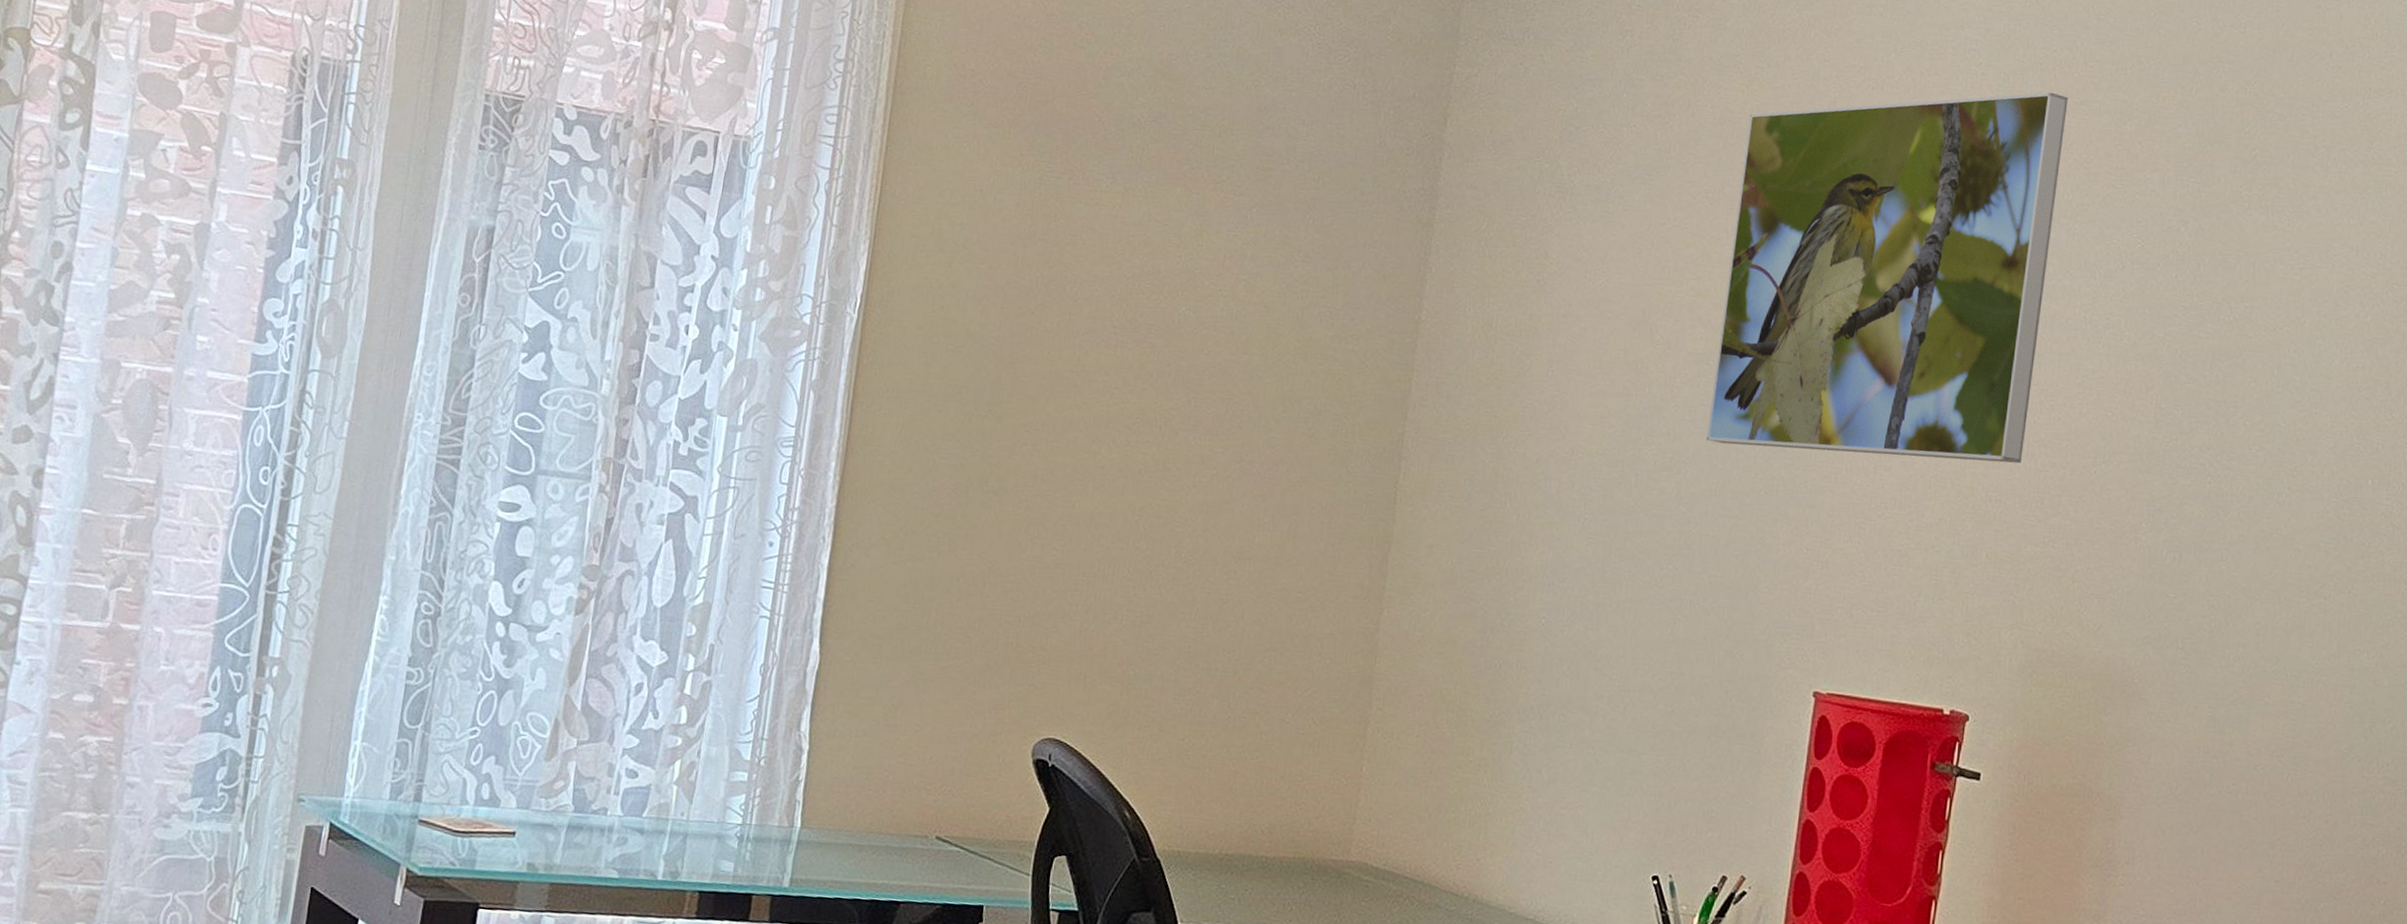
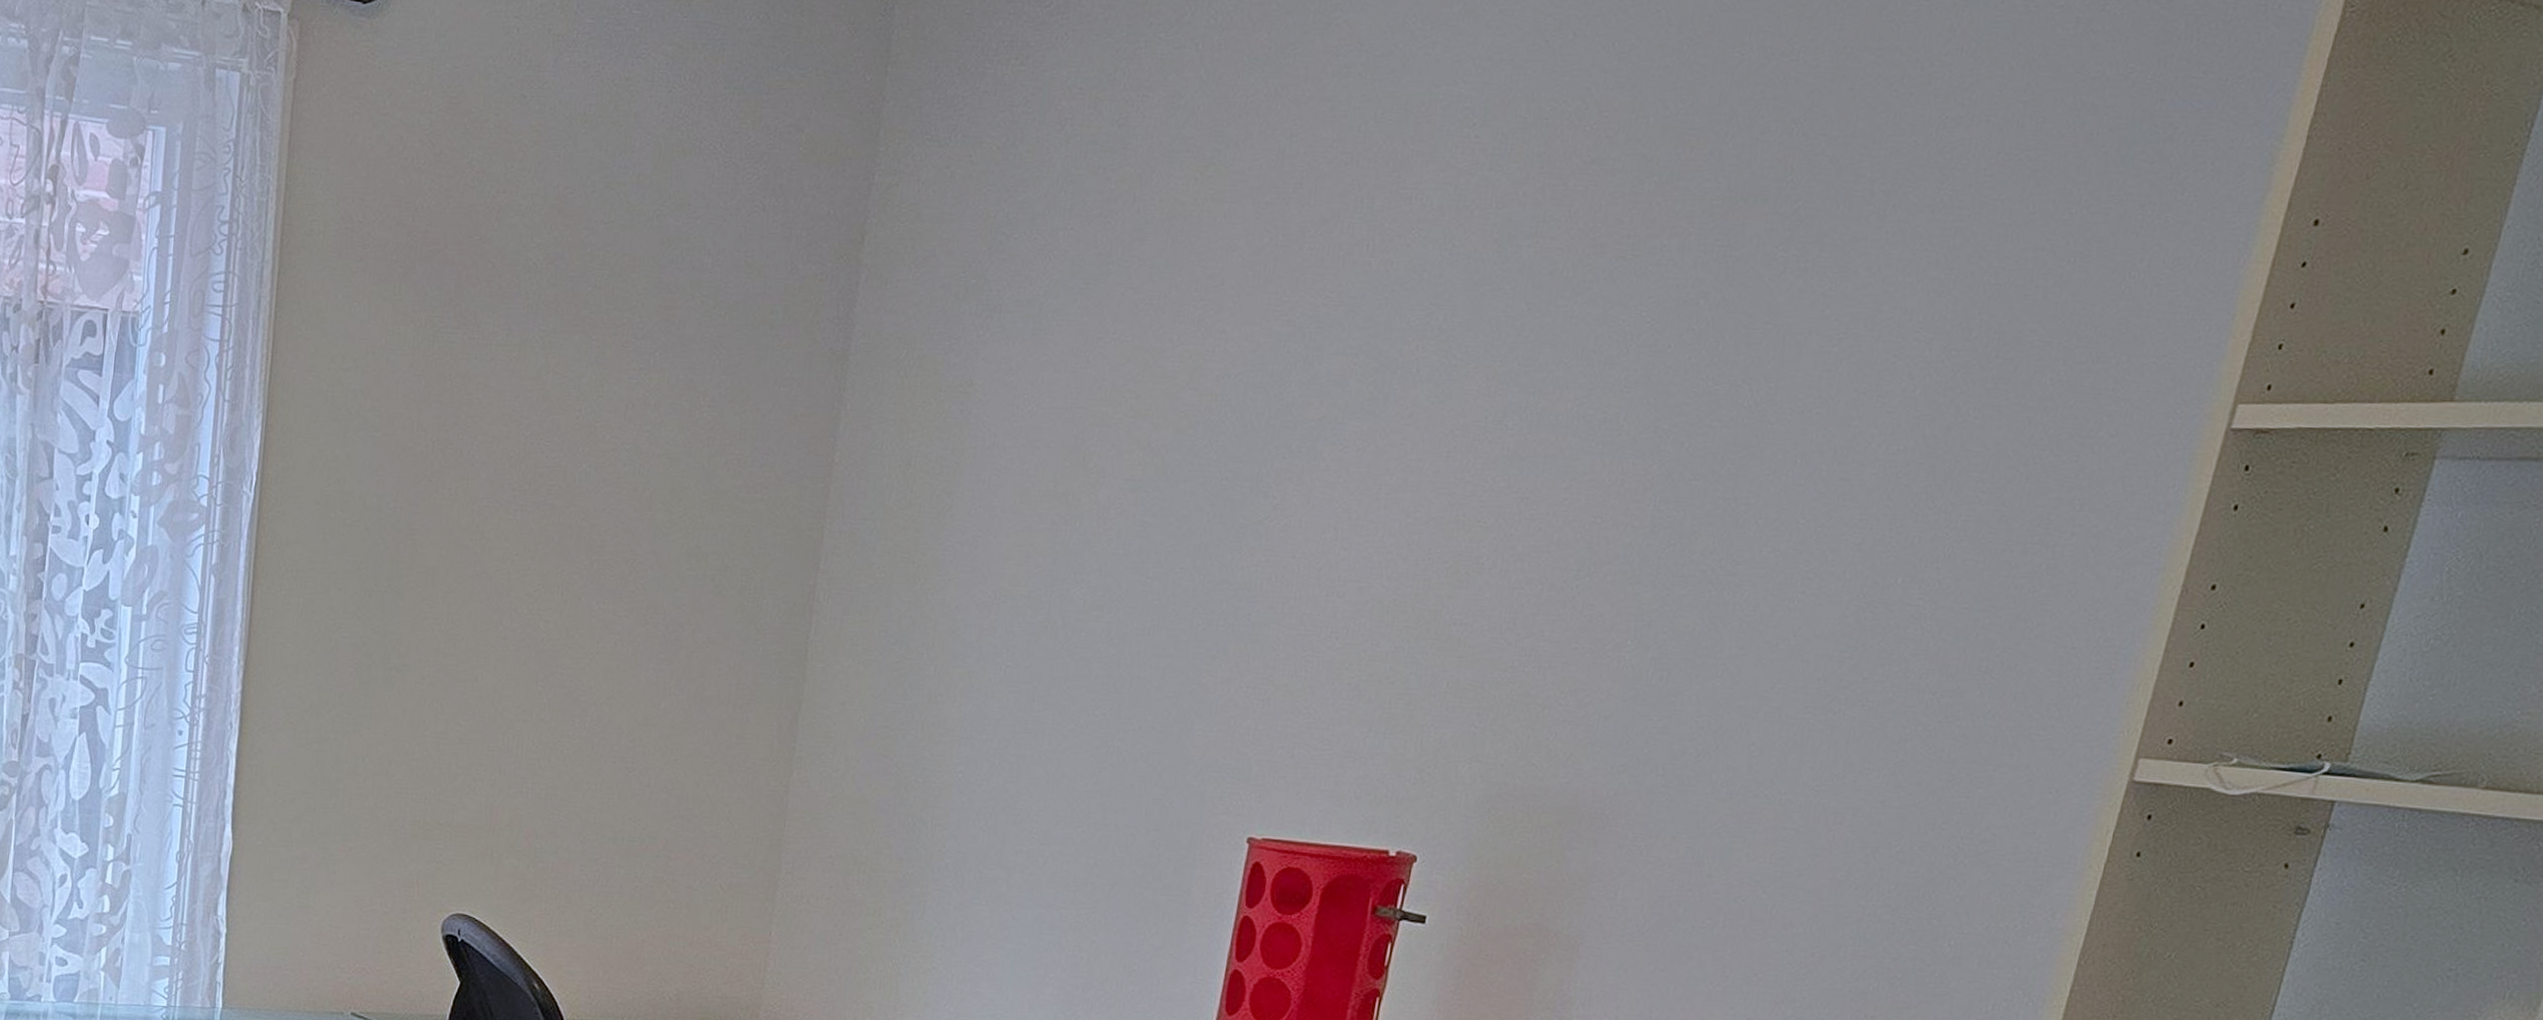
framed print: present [1706,92,2068,464] -> none [1141,151,1577,582]

